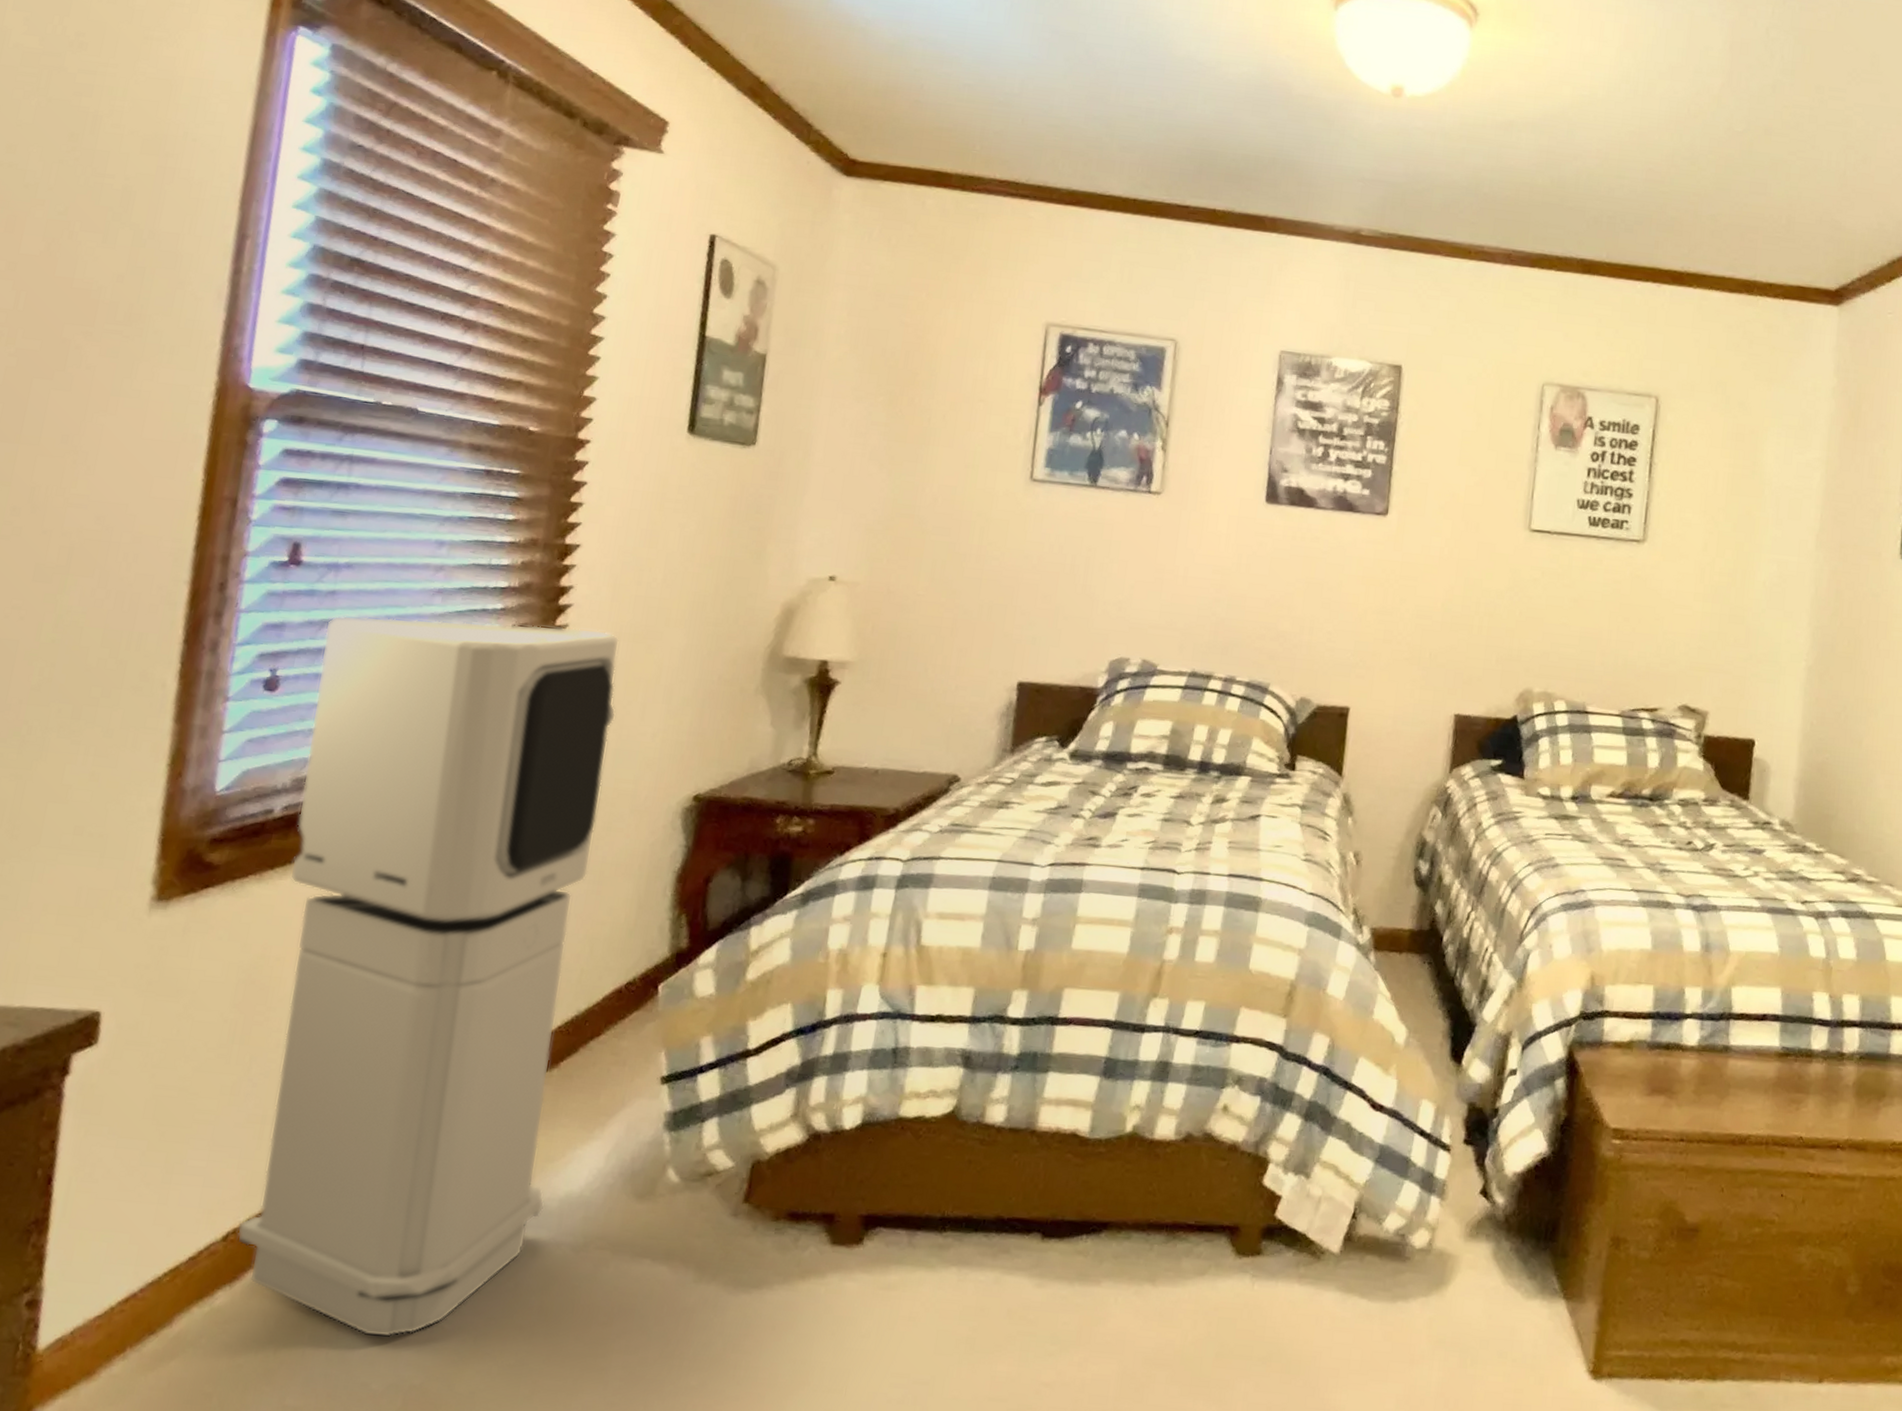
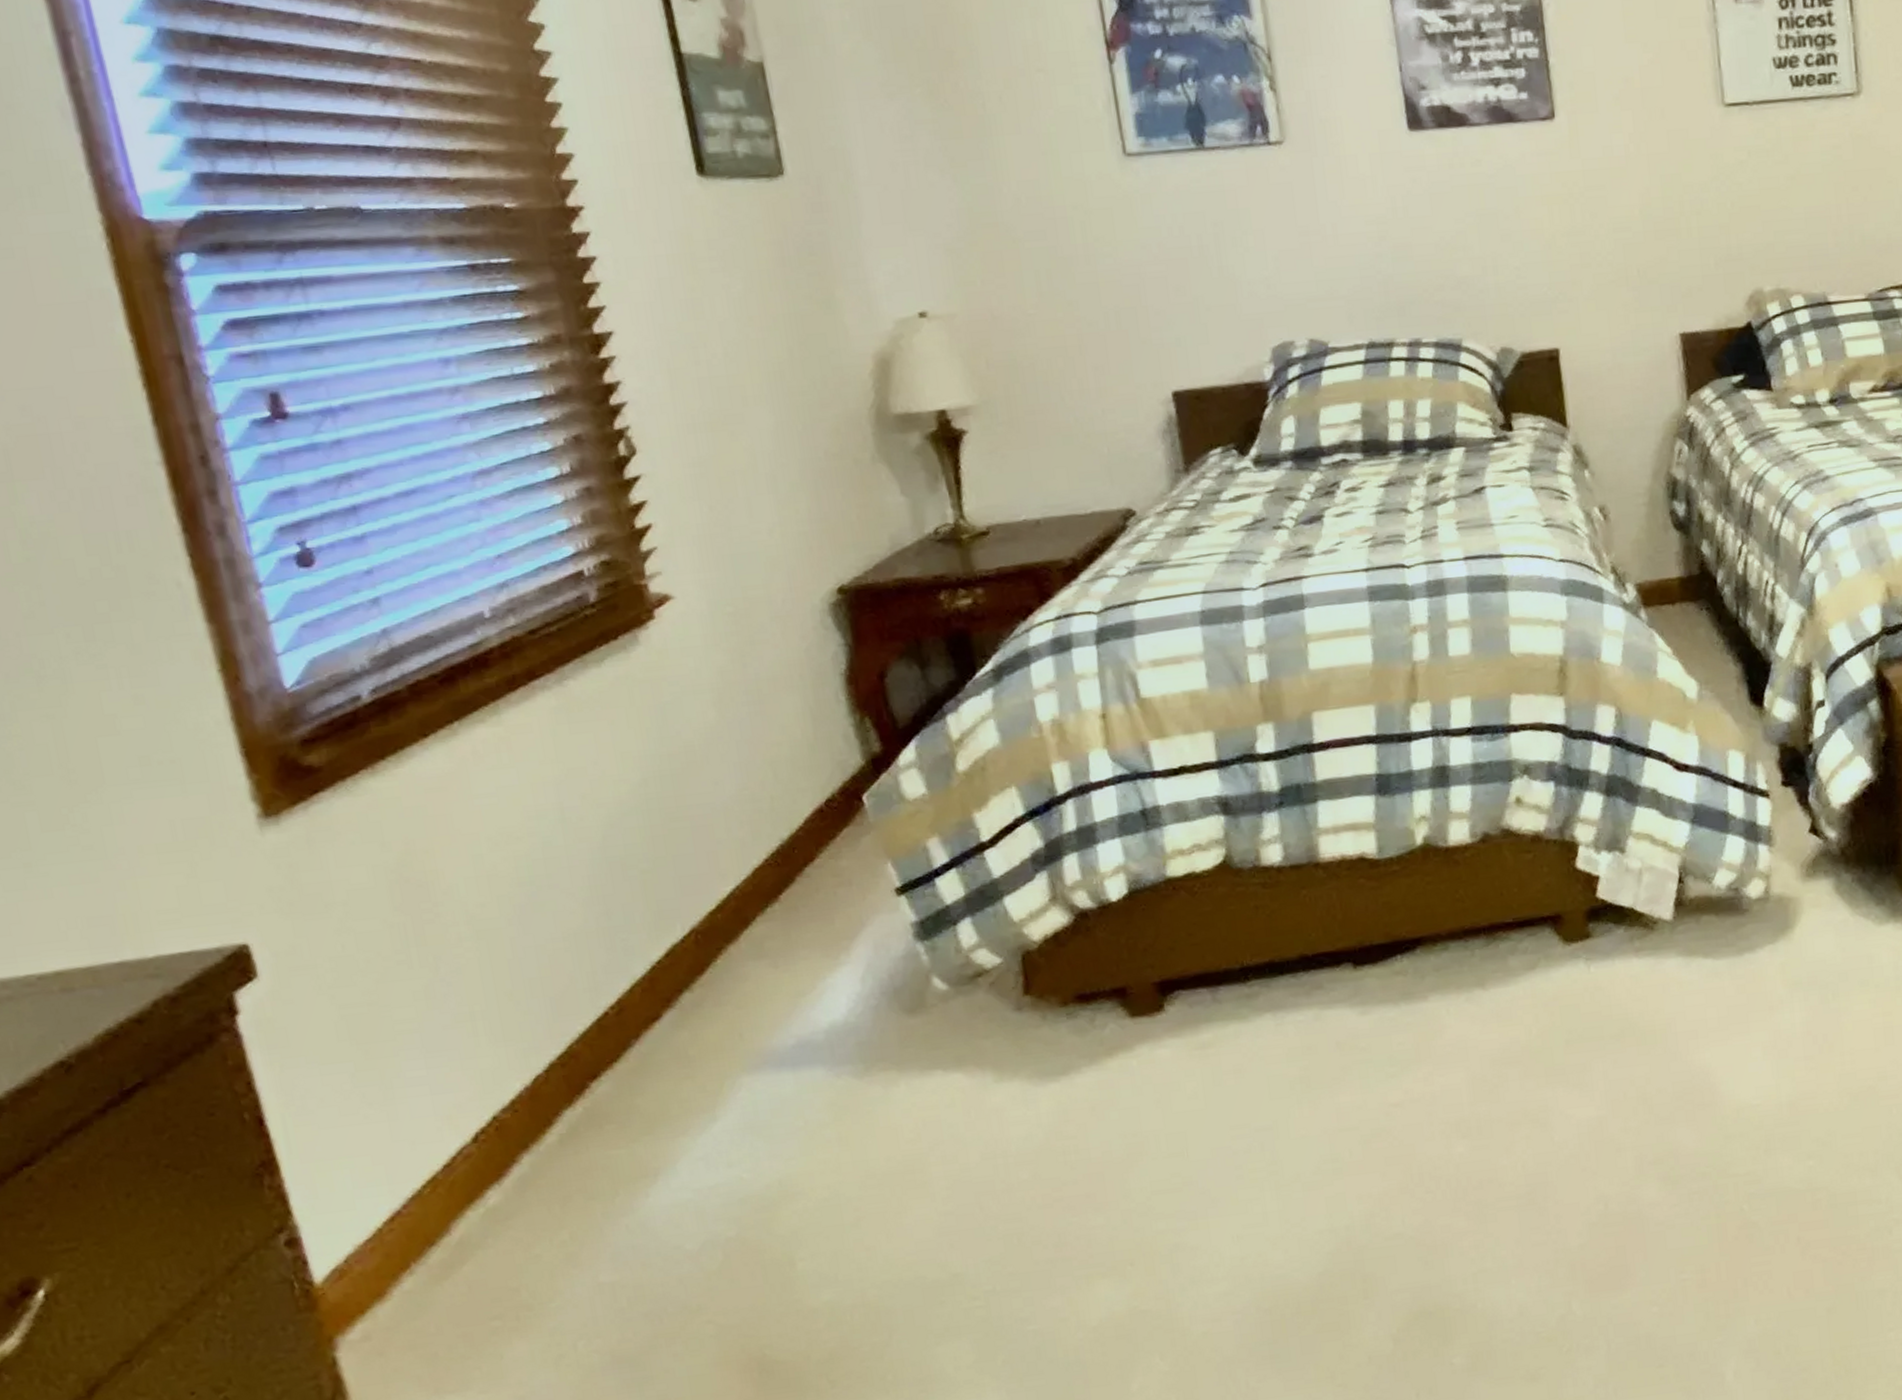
air purifier: present [237,615,619,1338] -> none [346,425,811,1202]

